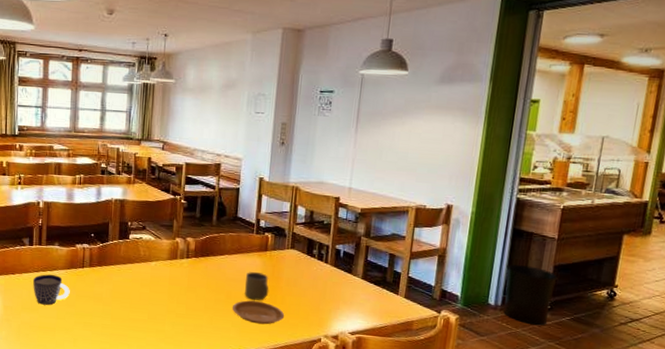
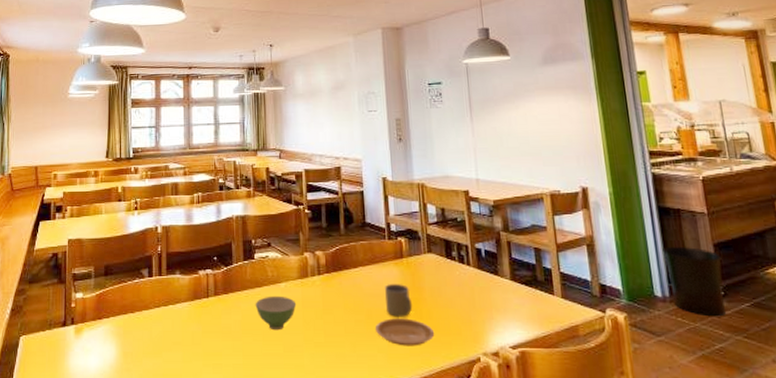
cup: present [33,274,70,305] -> none [155,309,195,347]
bowl: none [126,271,164,301] -> present [255,295,297,331]

